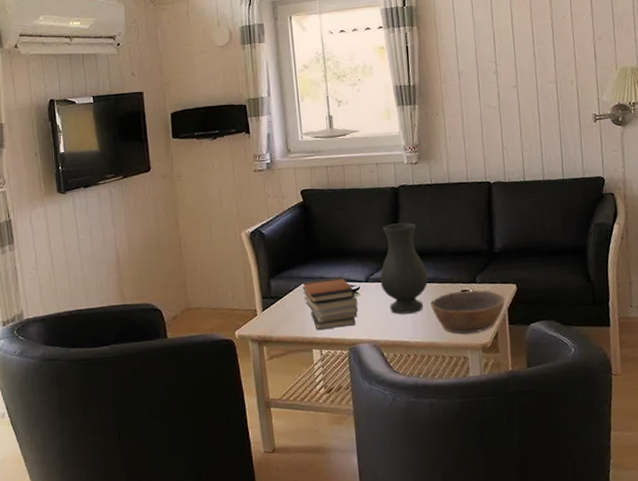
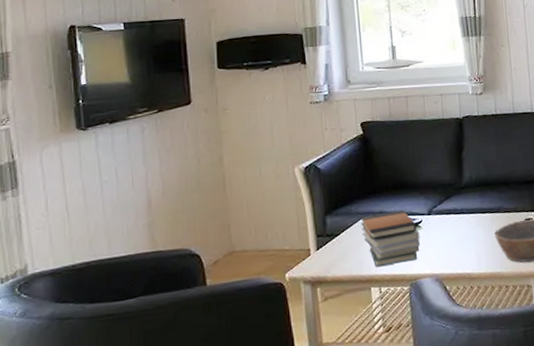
vase: present [379,222,428,314] -> none [443,153,493,246]

